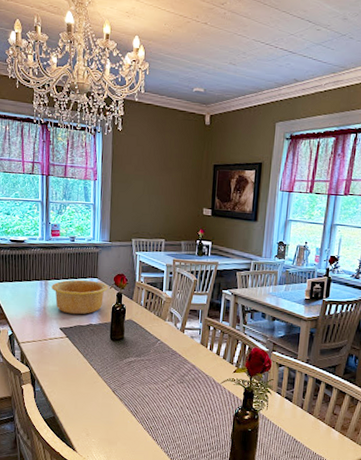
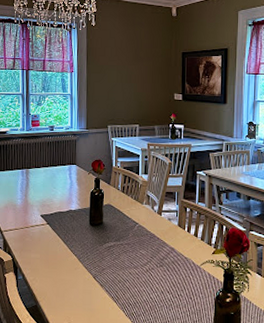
bowl: present [51,279,108,315] -> none [32,166,86,201]

